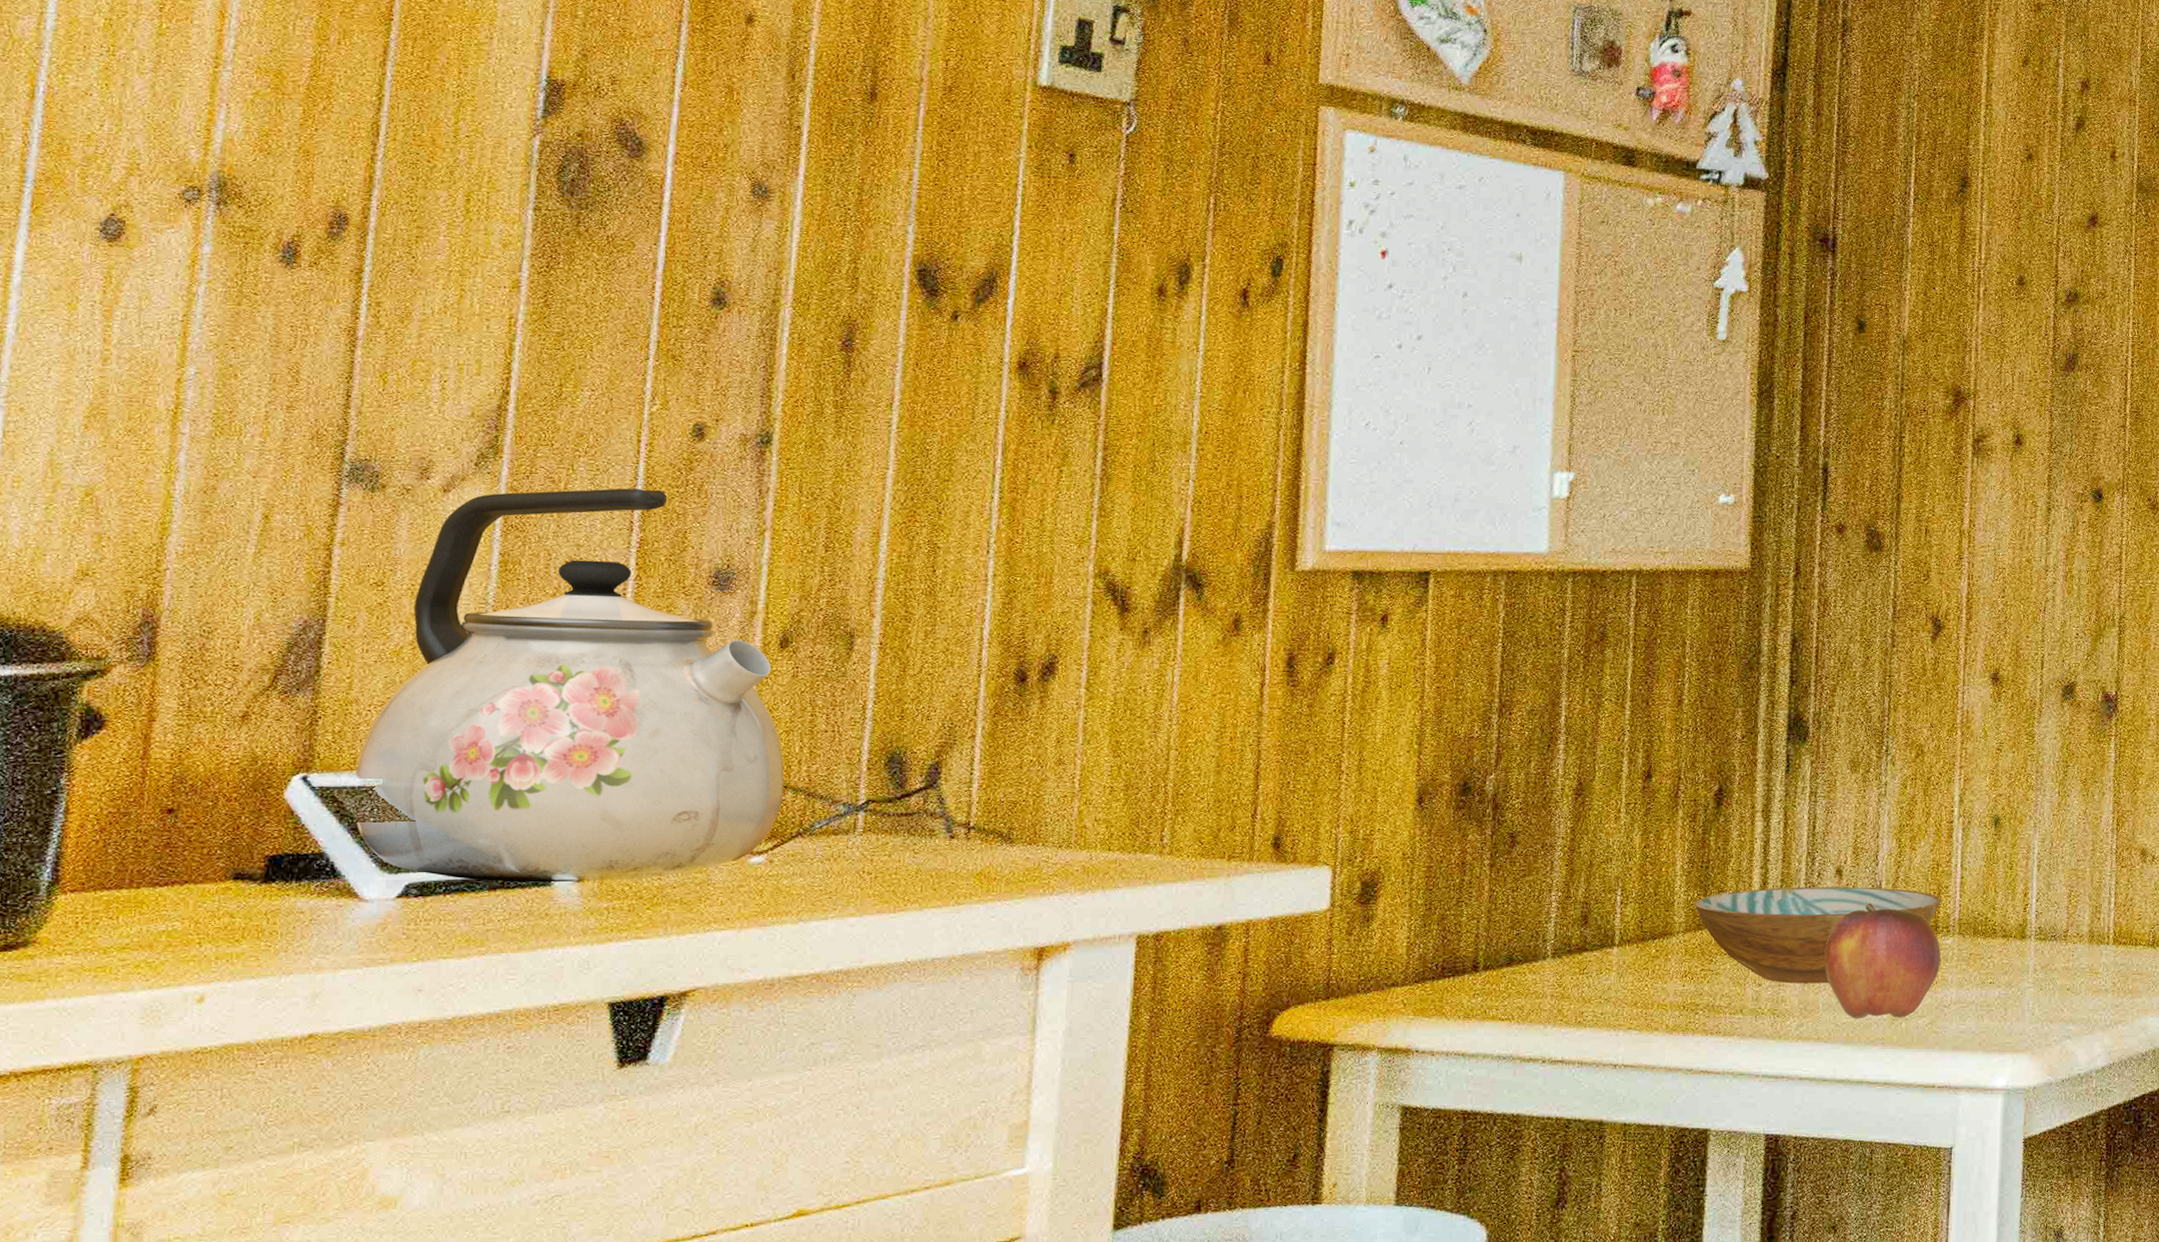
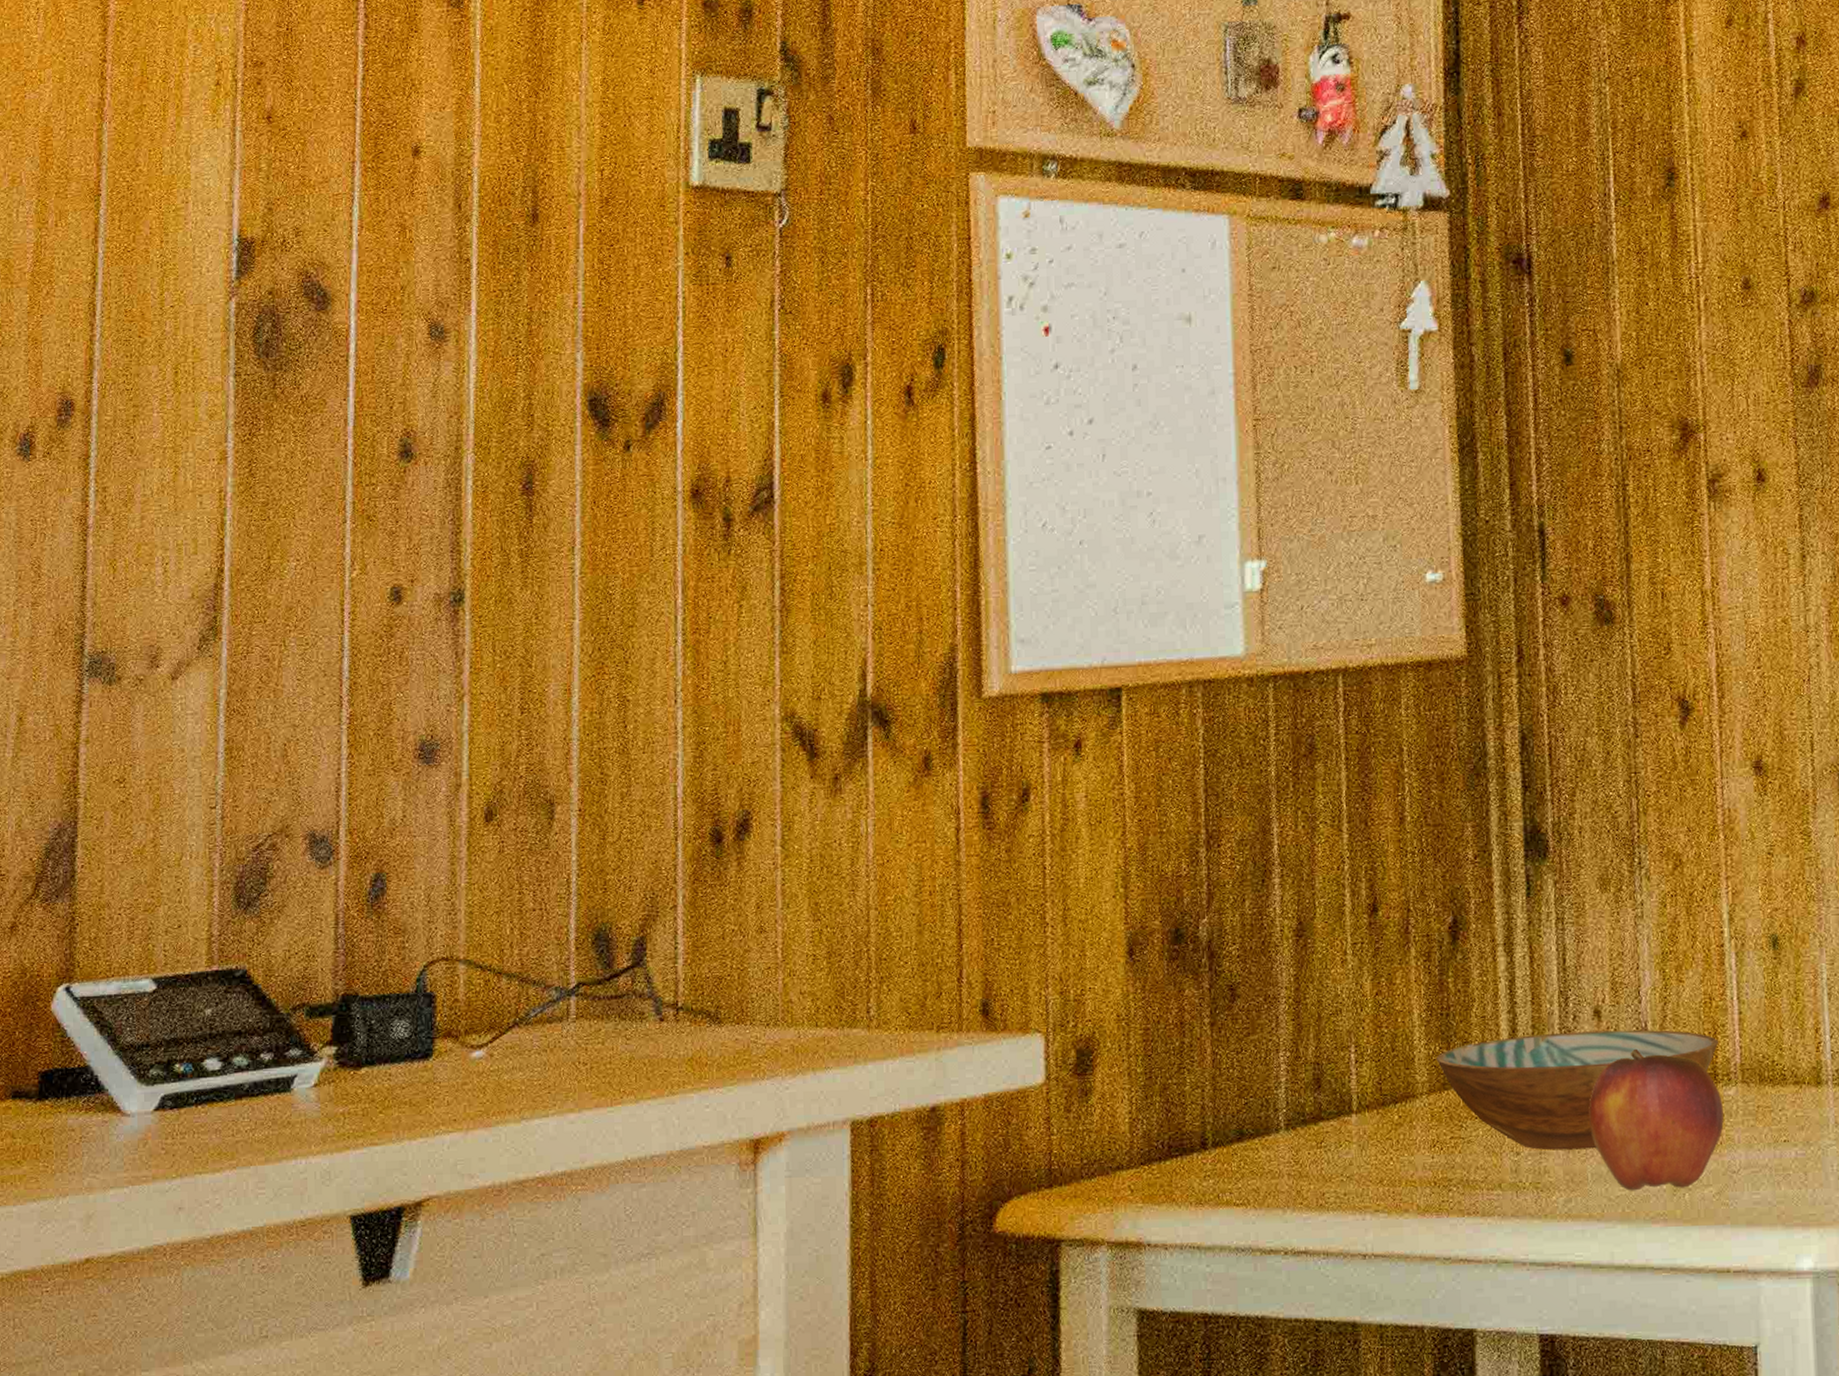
kettle: present [354,488,784,883] -> none [110,660,498,1089]

